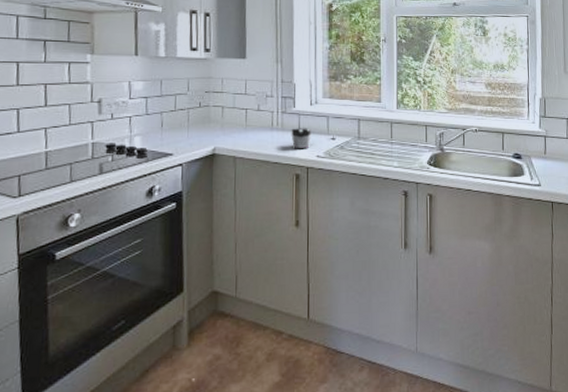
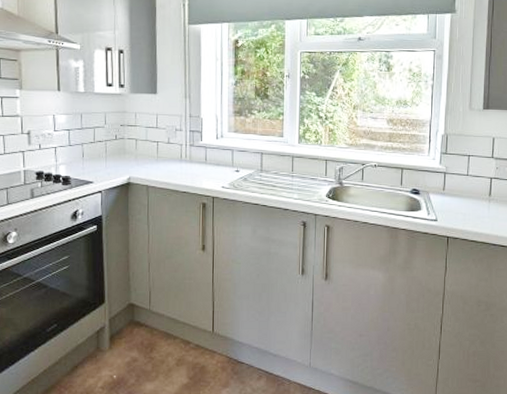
mug: present [291,128,311,148] -> none [198,160,217,179]

